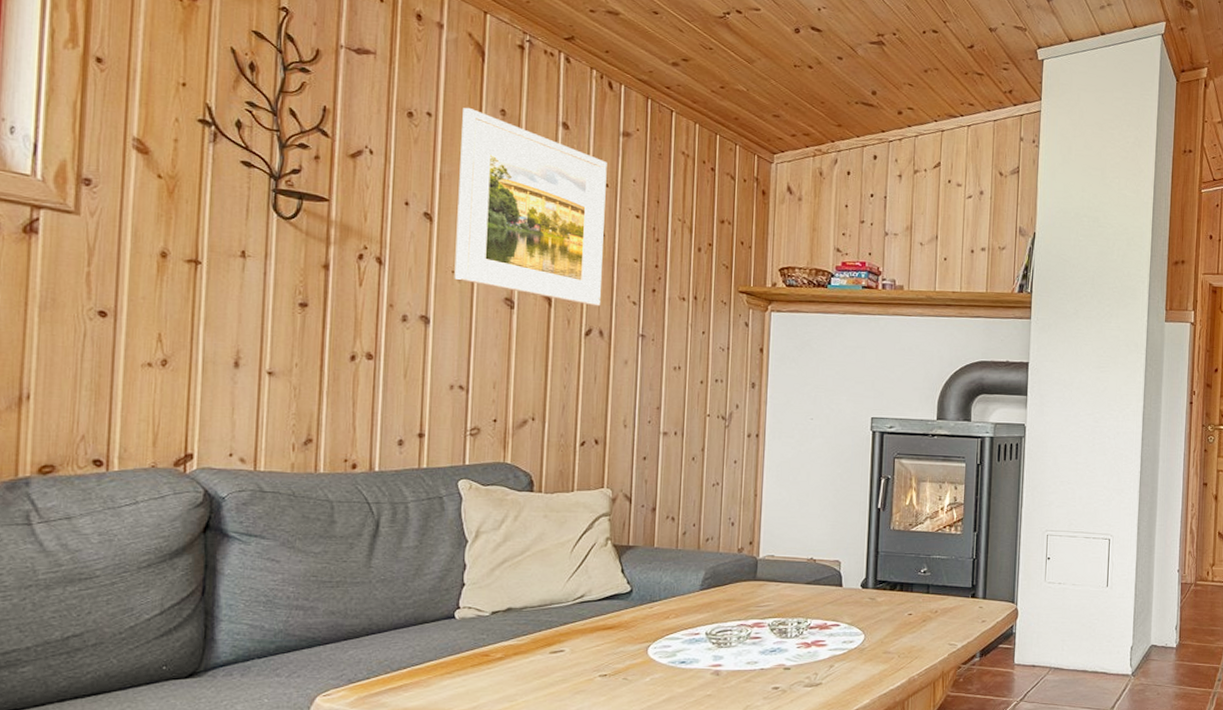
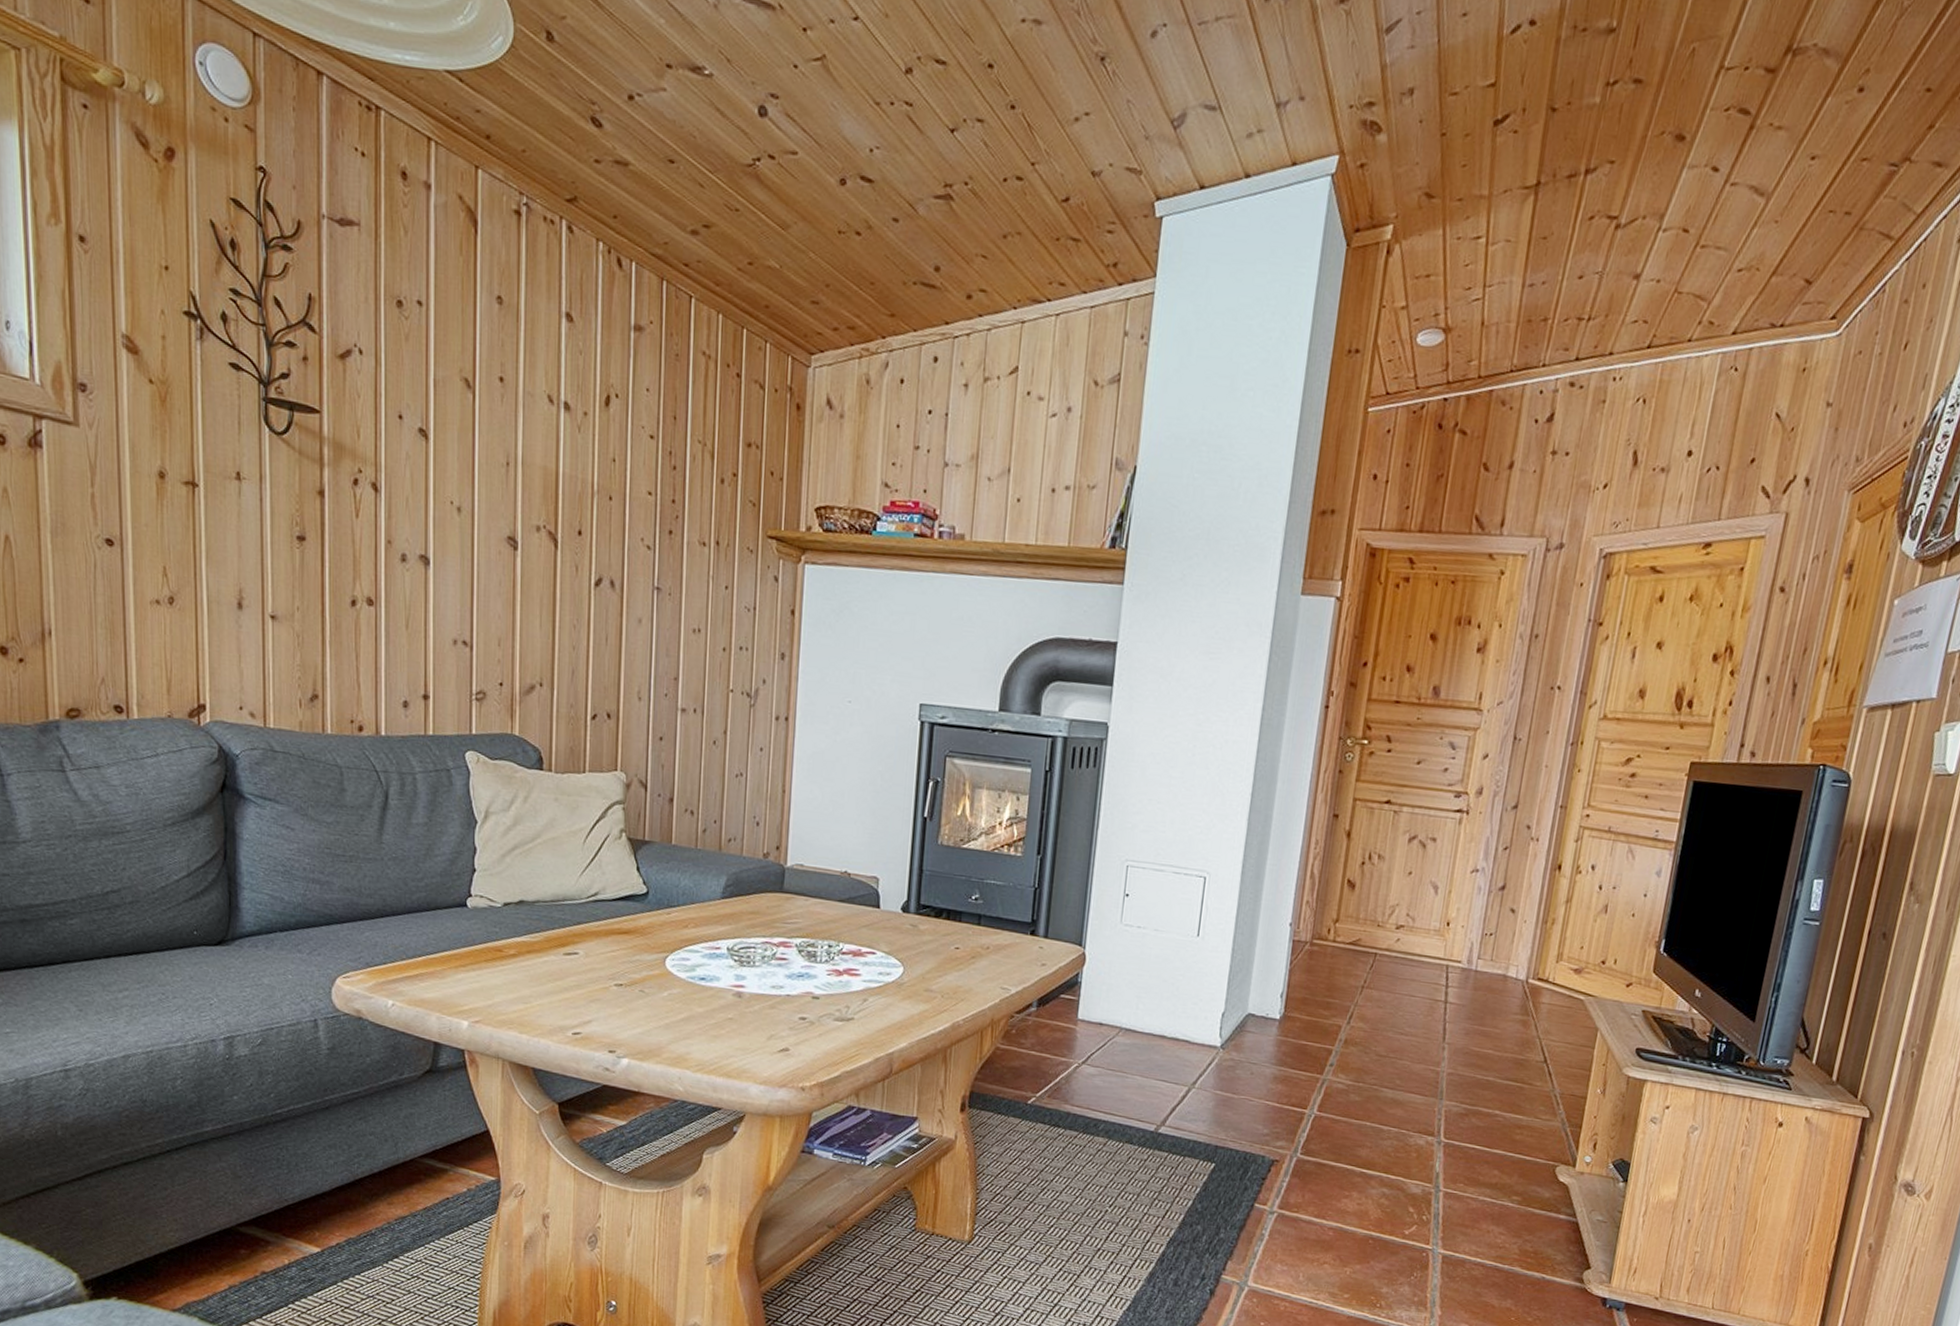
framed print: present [454,107,607,306] -> none [453,293,617,550]

